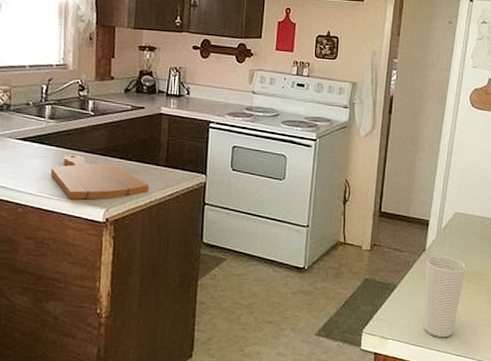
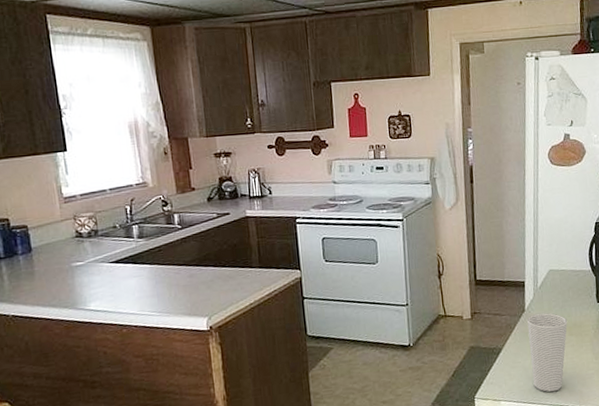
cutting board: present [50,155,150,200] -> none [148,269,248,313]

